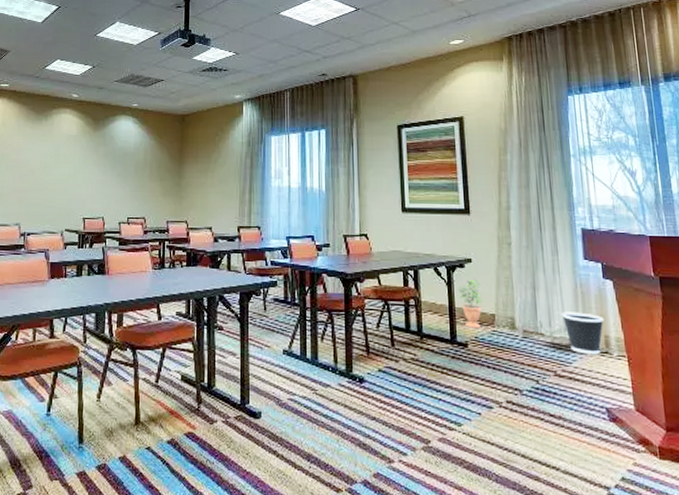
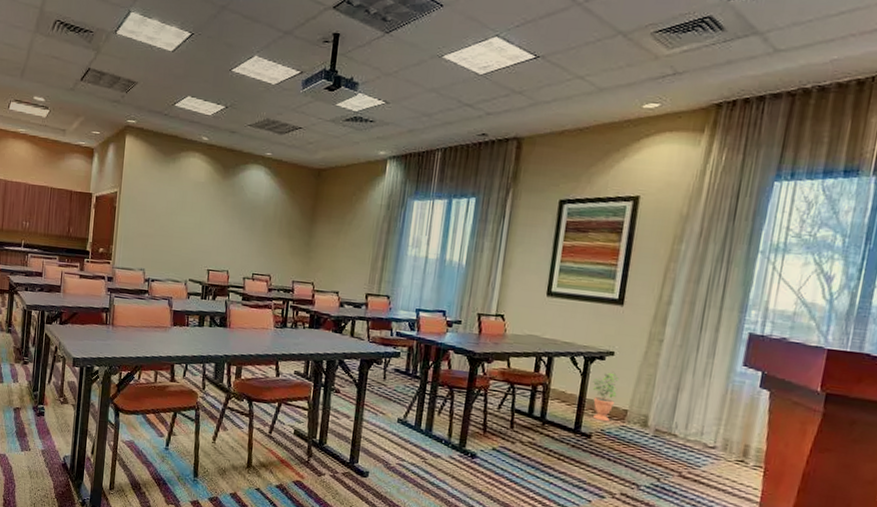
wastebasket: present [561,312,604,355] -> none [701,416,749,462]

